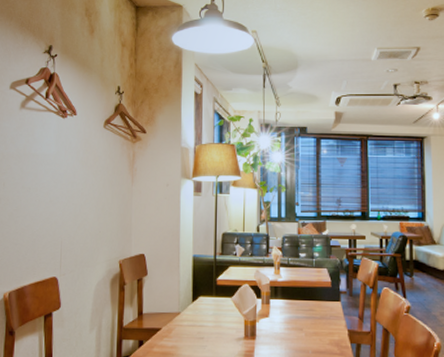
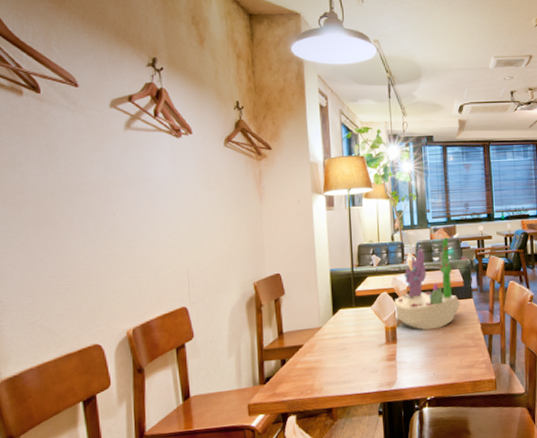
succulent planter: none [254,233,327,329] -> present [393,237,460,330]

